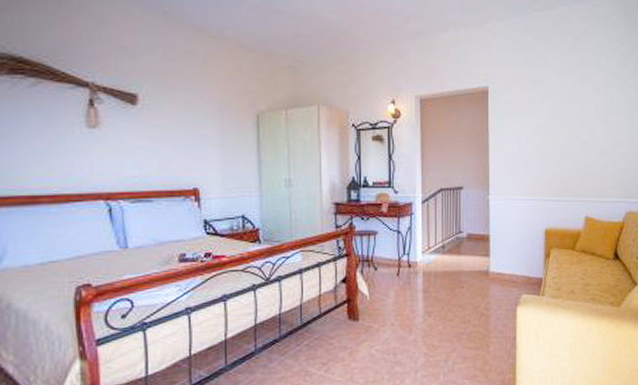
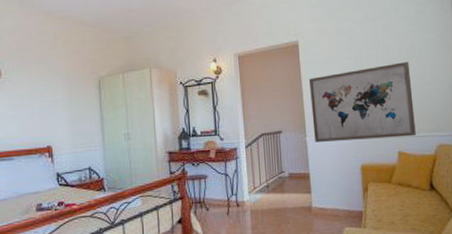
wall art: none [497,118,606,202] -> present [309,61,416,142]

